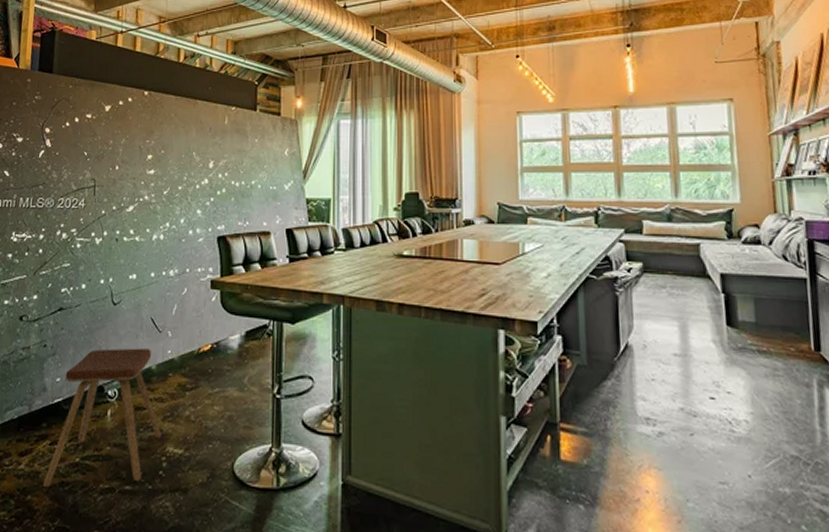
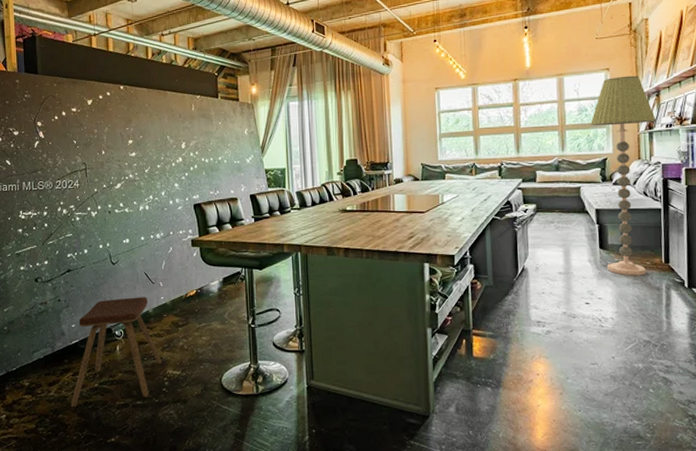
floor lamp: none [711,108,796,366] -> present [590,75,656,276]

